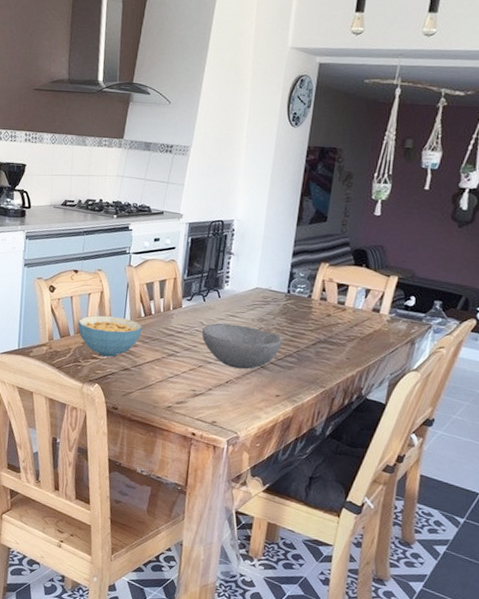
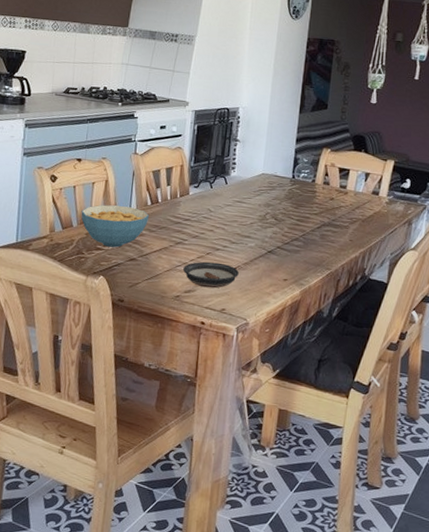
saucer: none [175,374,231,401] -> present [183,261,239,289]
bowl: present [202,322,283,370] -> none [209,209,289,255]

